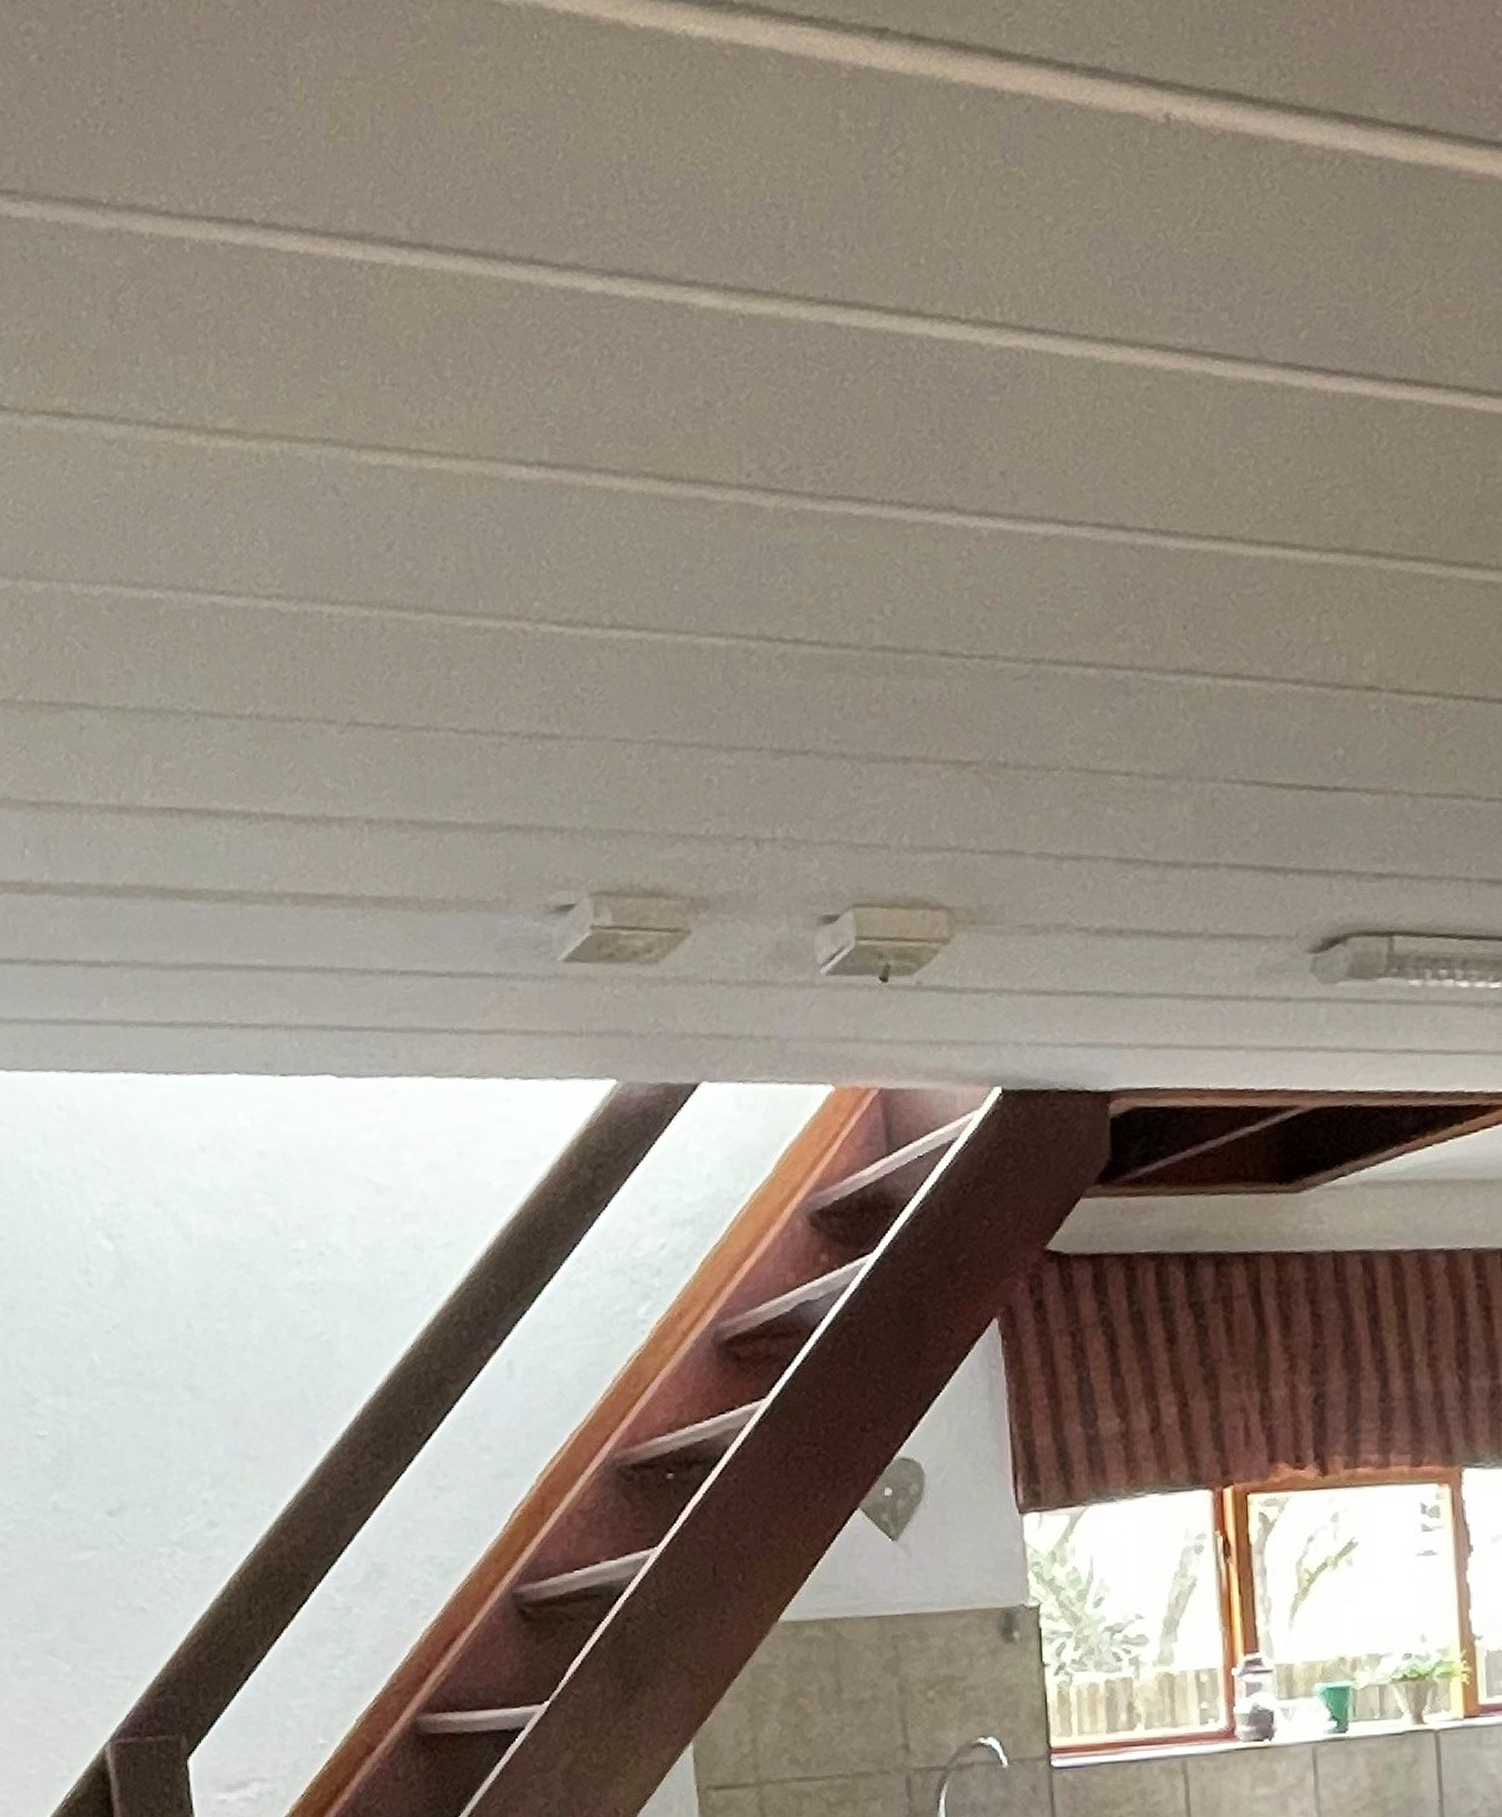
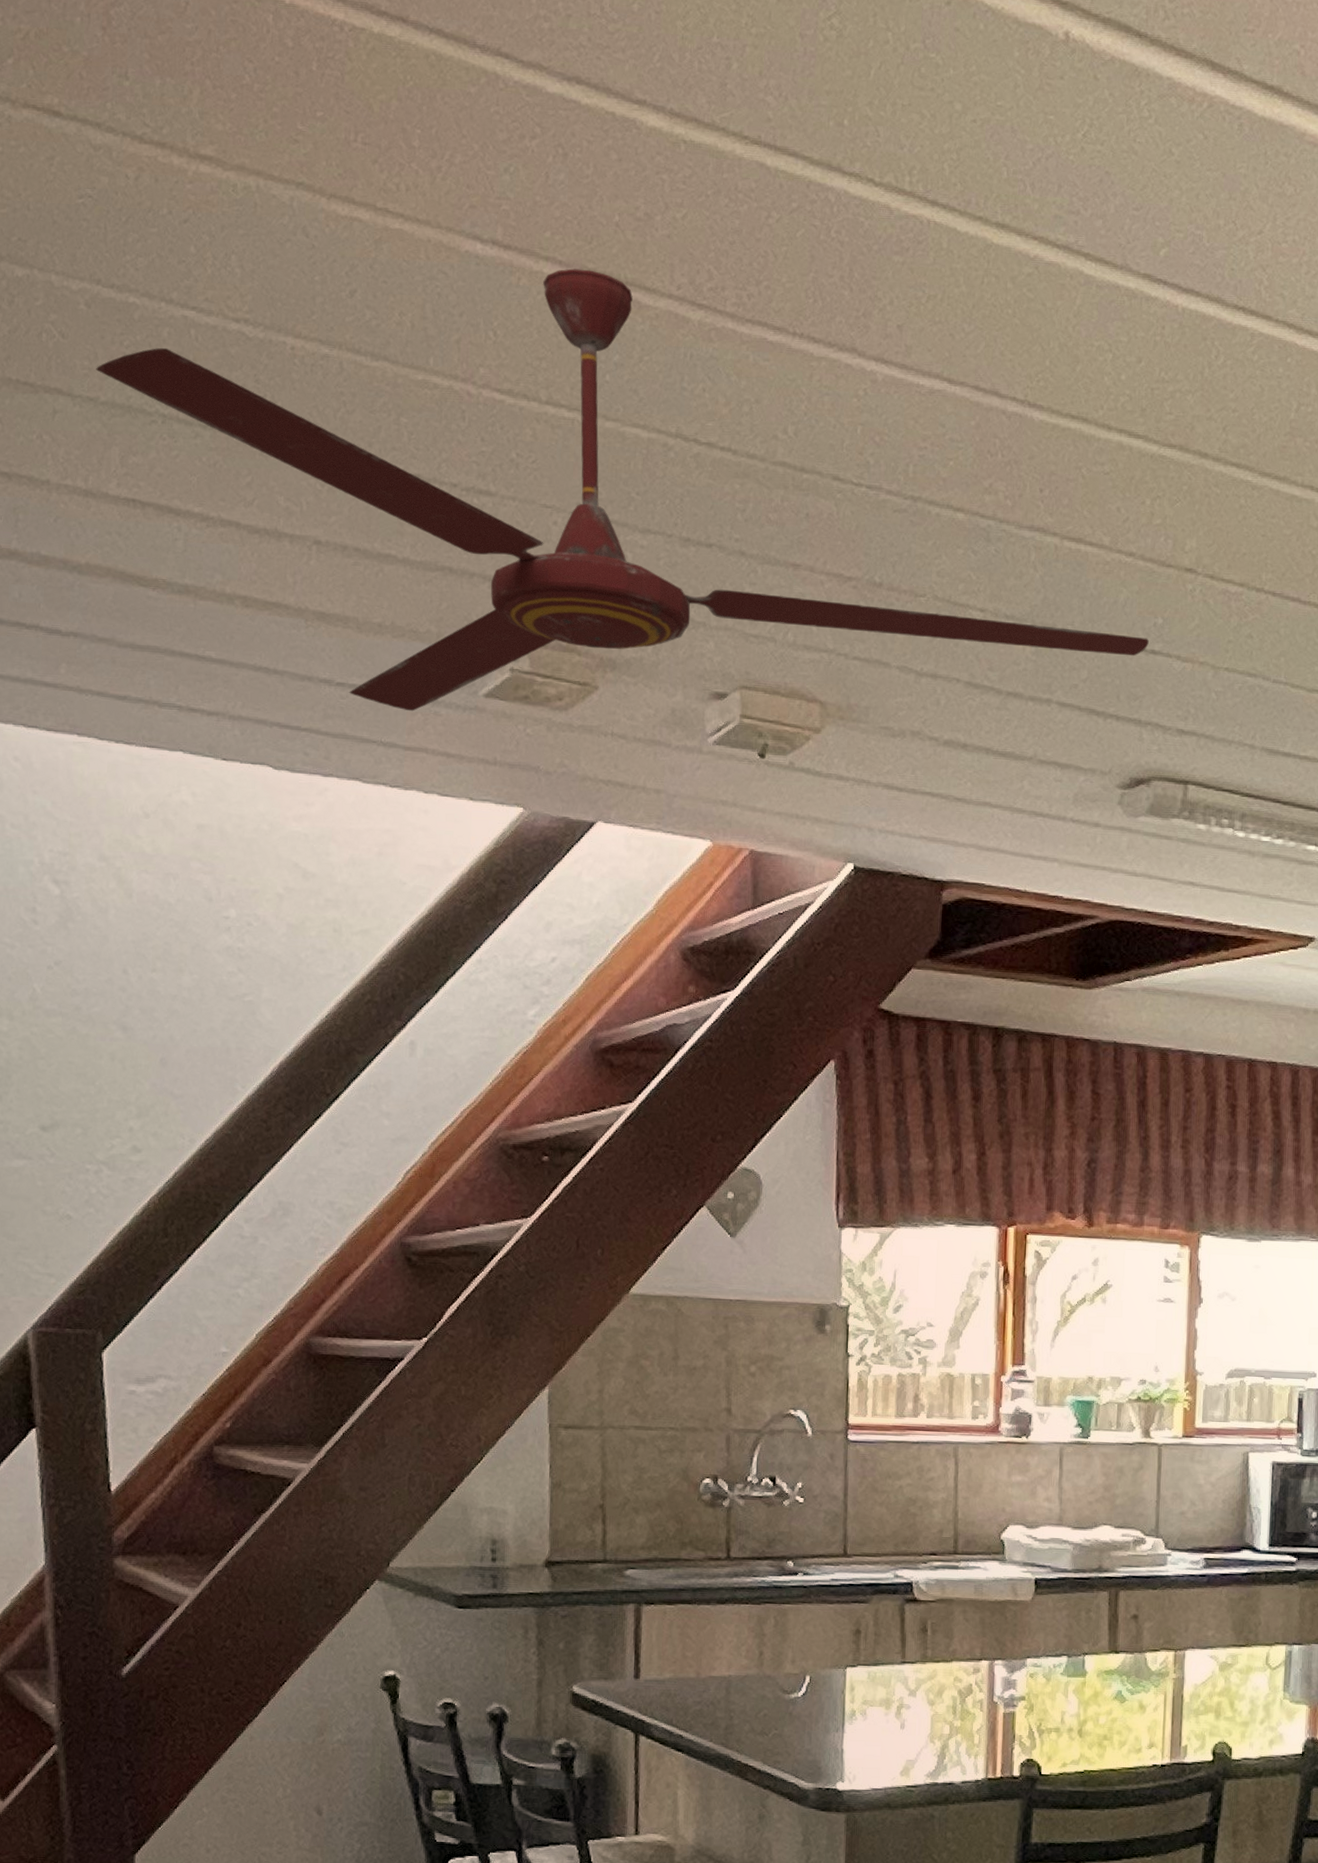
ceiling fan: none [122,474,1330,991] -> present [96,268,1149,712]

